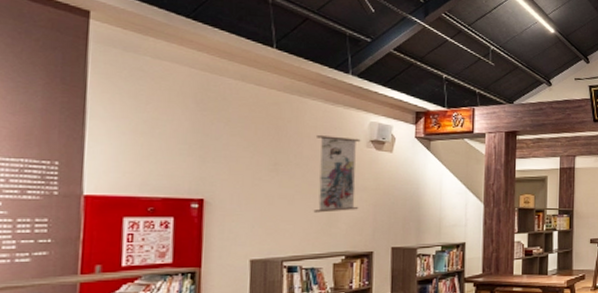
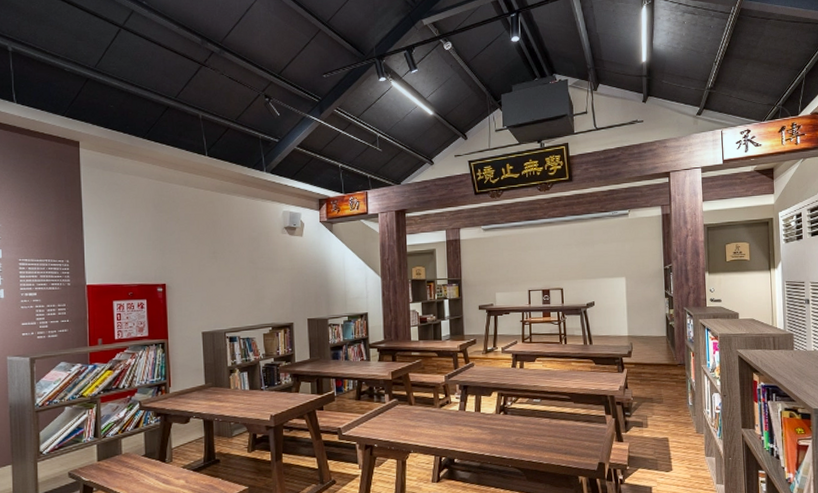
wall scroll: present [313,128,361,213] -> none [243,219,280,291]

